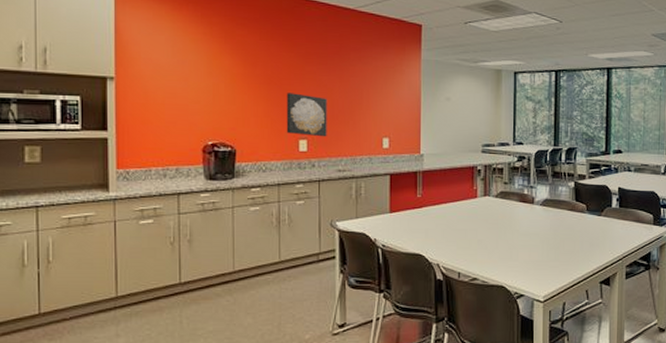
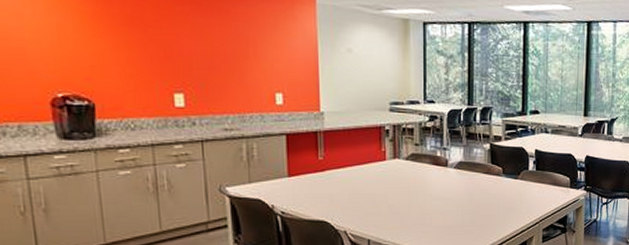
wall art: present [286,93,327,137] -> none [153,37,208,91]

